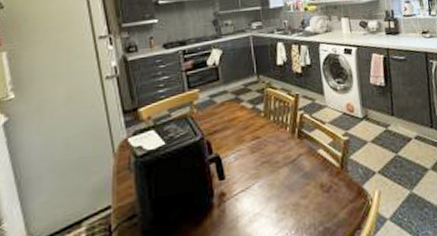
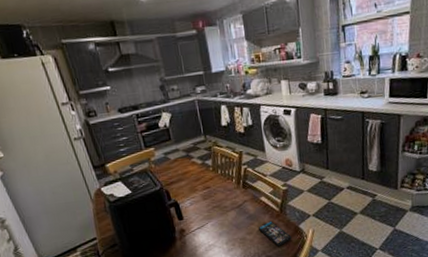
smartphone: none [315,180,354,215] -> present [259,221,291,247]

